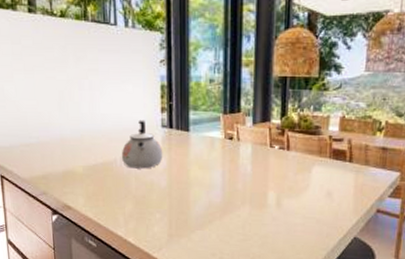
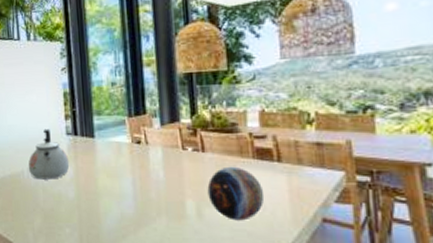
decorative orb: none [287,164,335,210] -> present [207,166,265,221]

